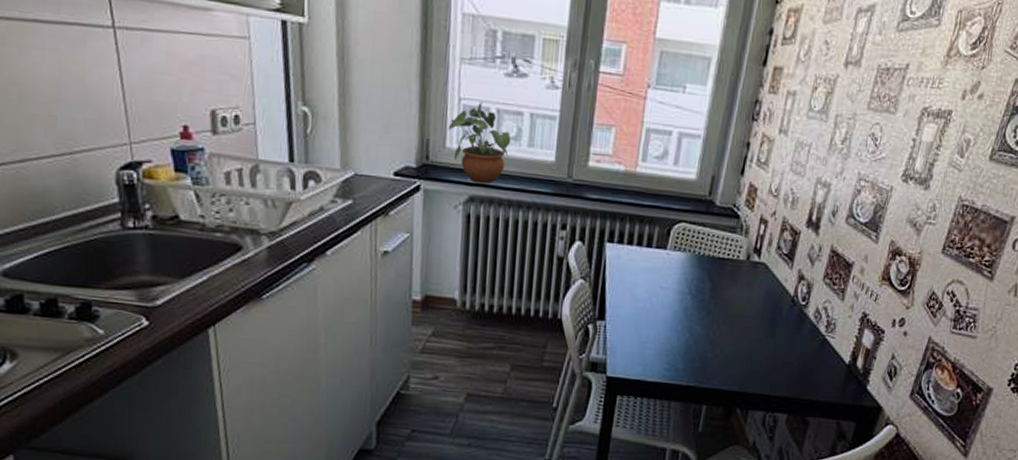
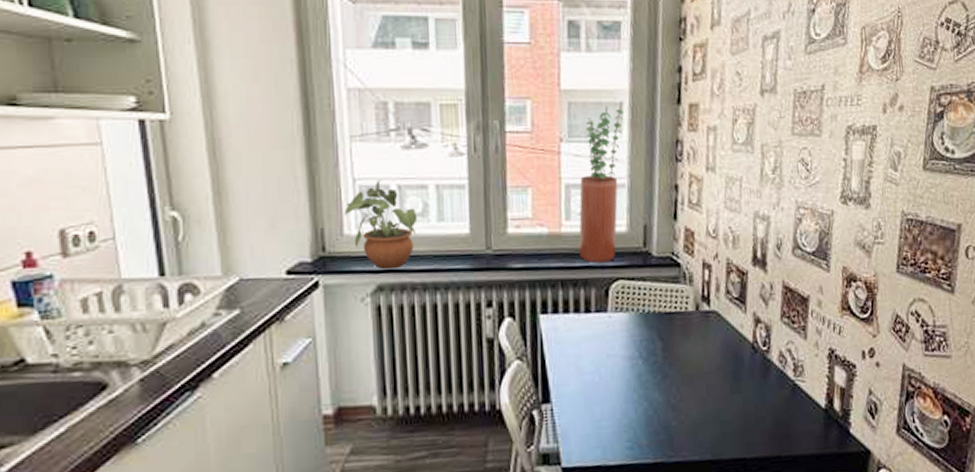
vase: none [650,56,712,206] -> present [579,101,624,264]

